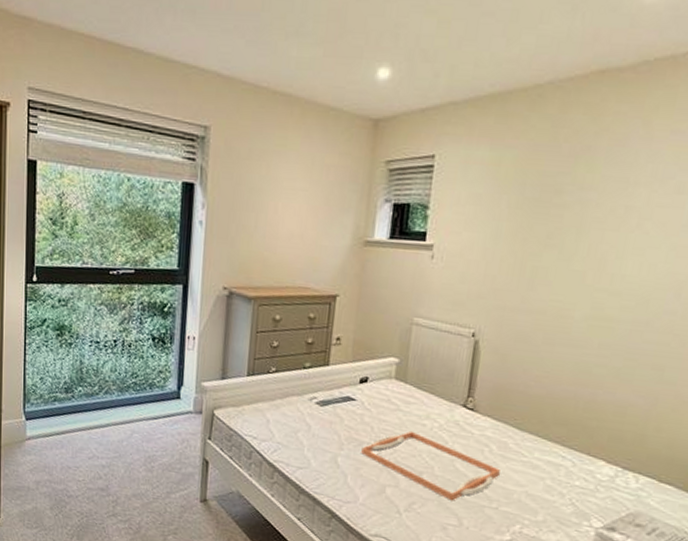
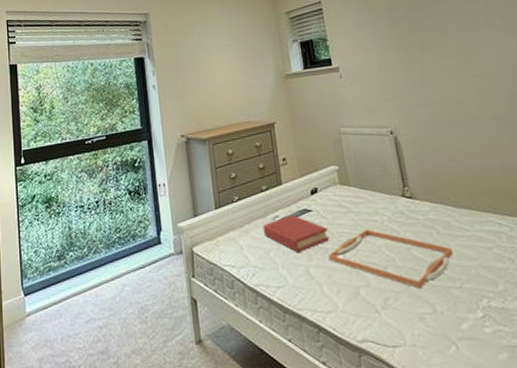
hardback book: none [295,399,369,439] -> present [262,214,329,252]

